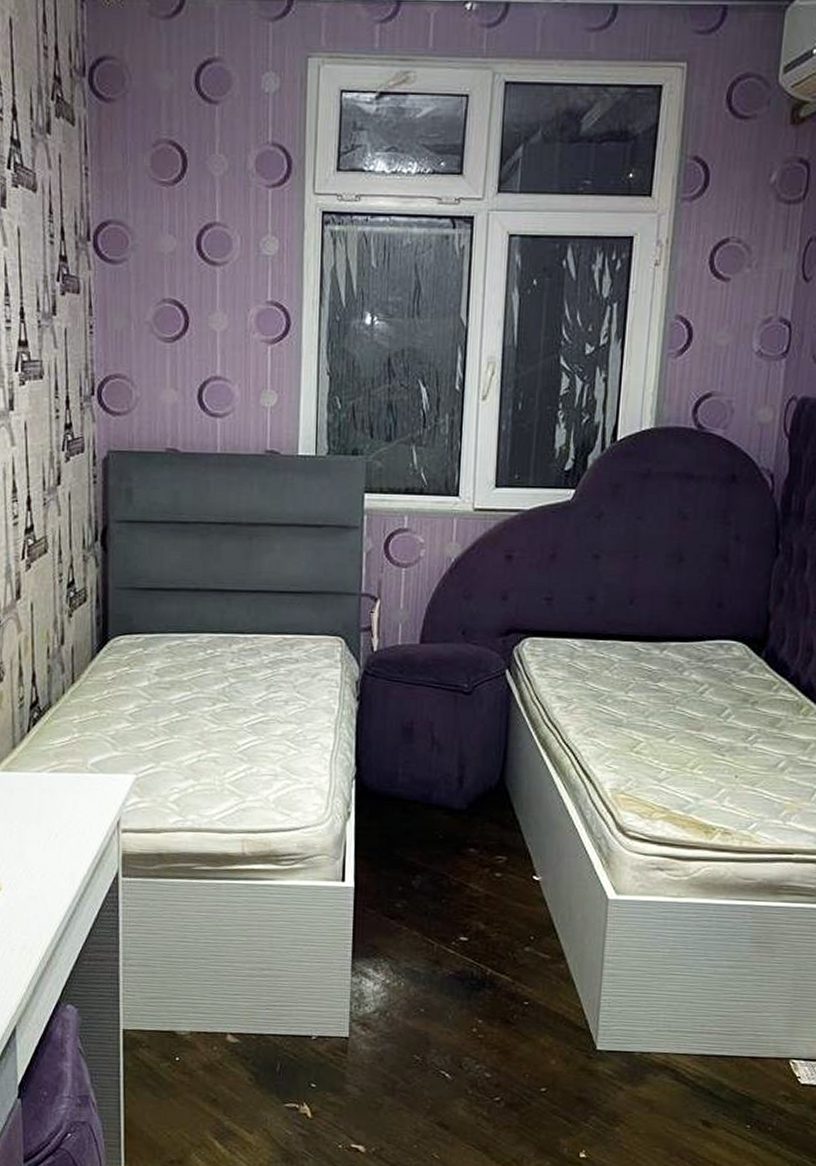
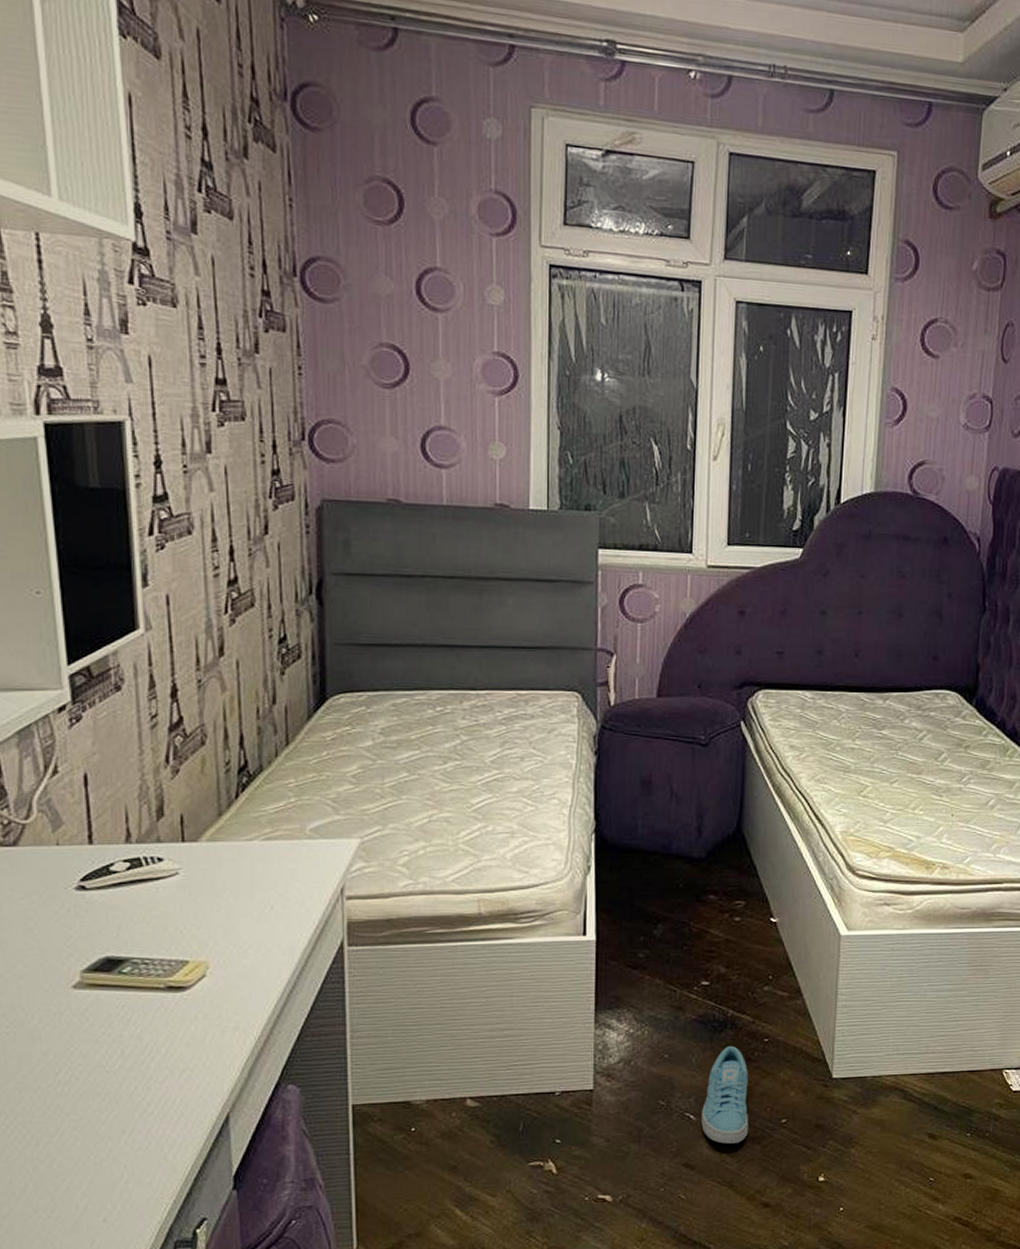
sneaker: none [457,1005,507,1108] -> present [701,1045,749,1144]

